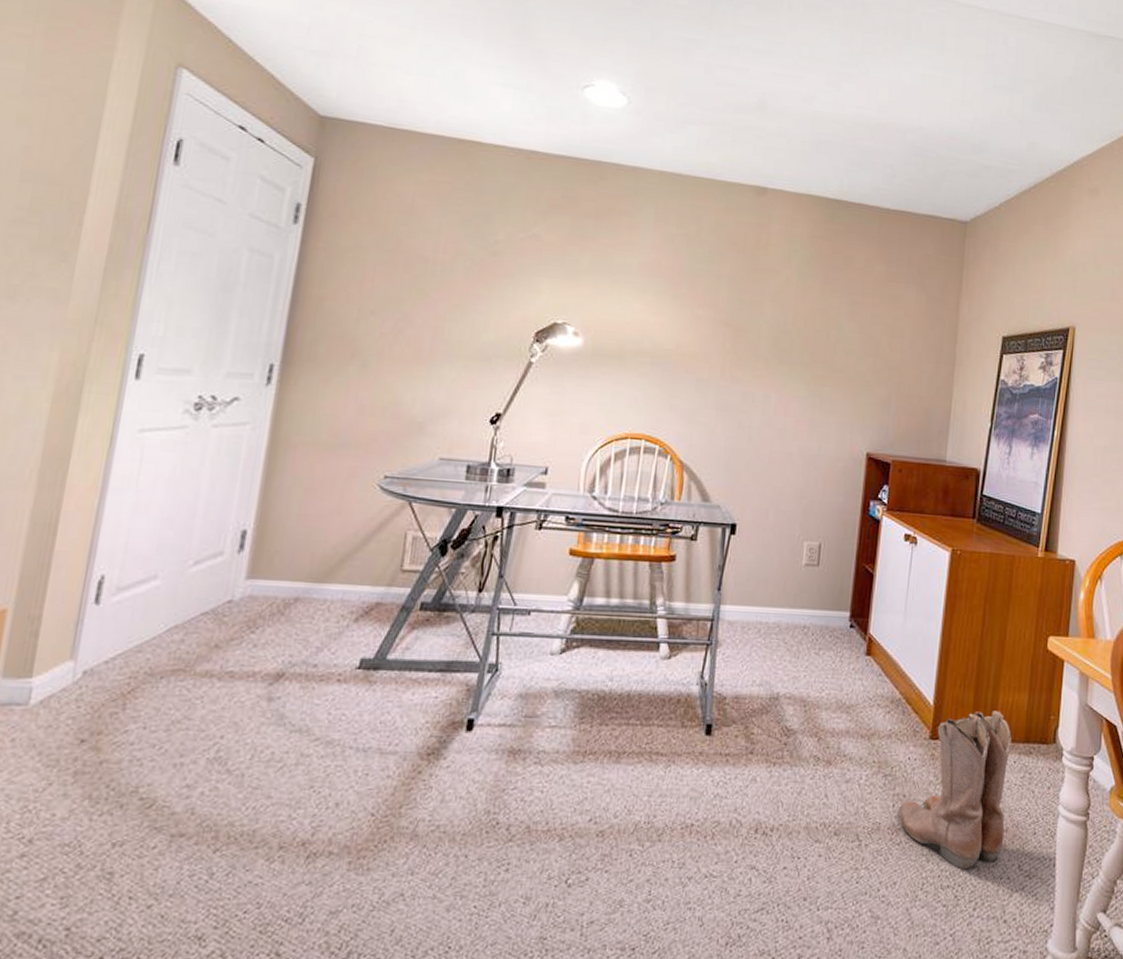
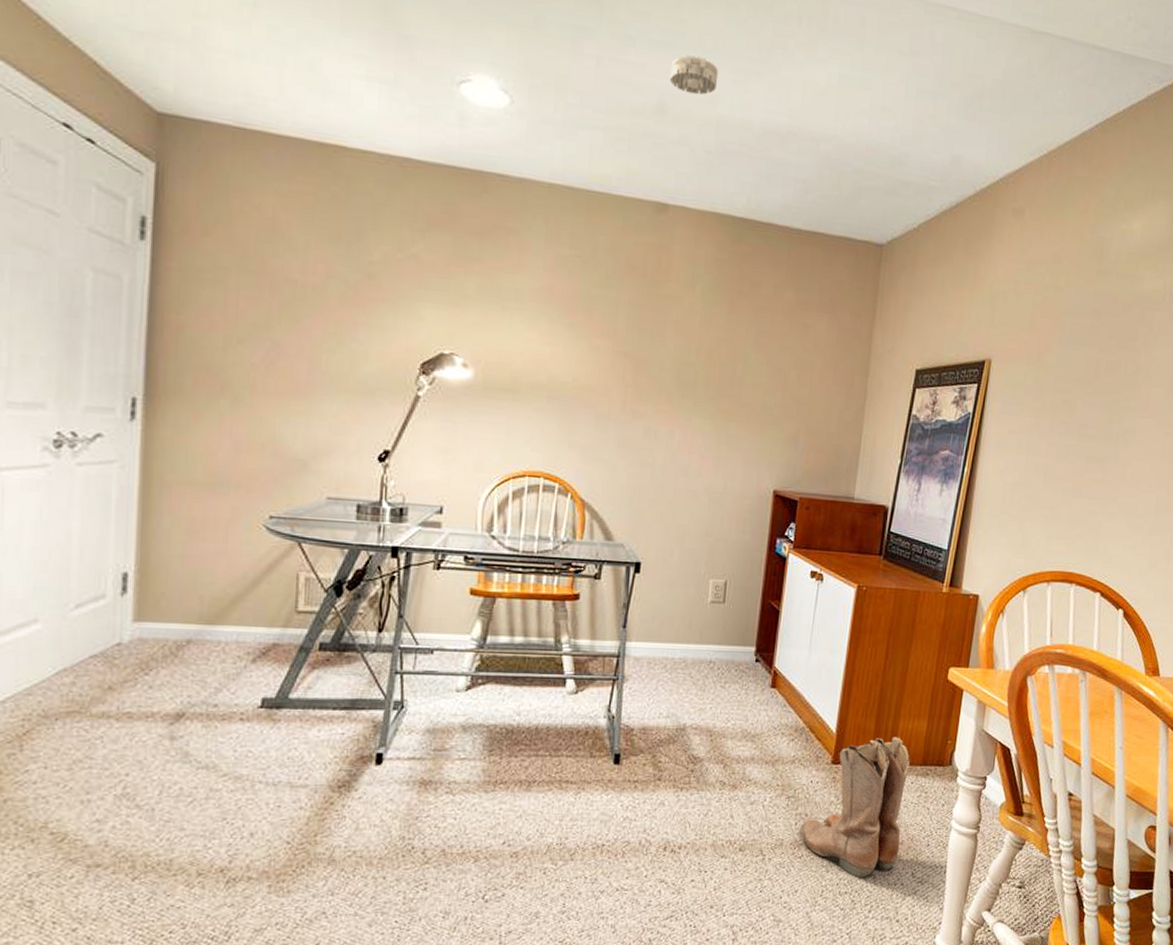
smoke detector: none [770,60,814,94] -> present [670,55,719,95]

